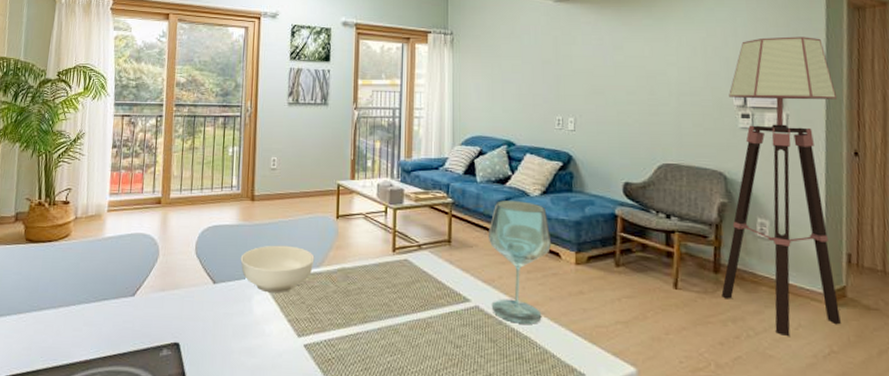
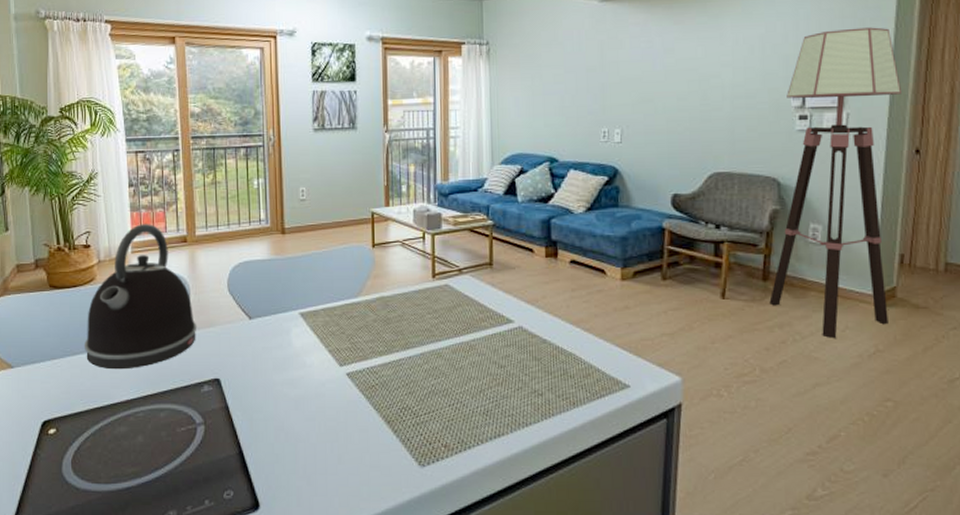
kettle: none [50,184,163,328] -> present [83,224,197,370]
bowl: present [240,245,315,293] -> none [275,277,352,325]
wine glass: present [487,200,552,324] -> none [530,219,597,341]

